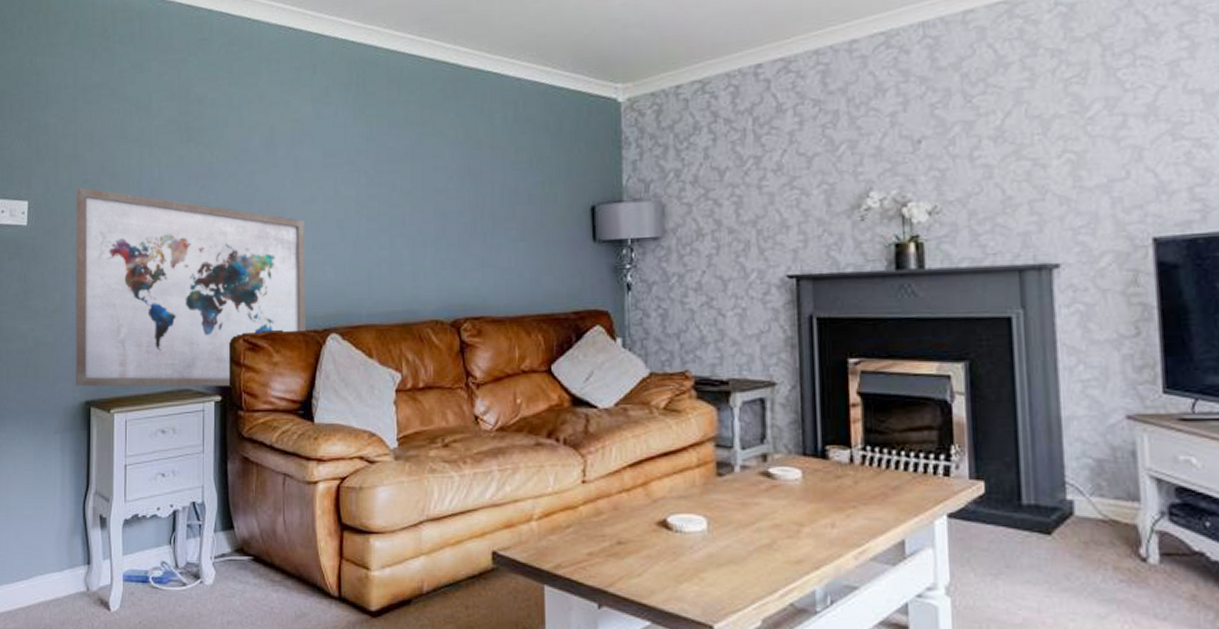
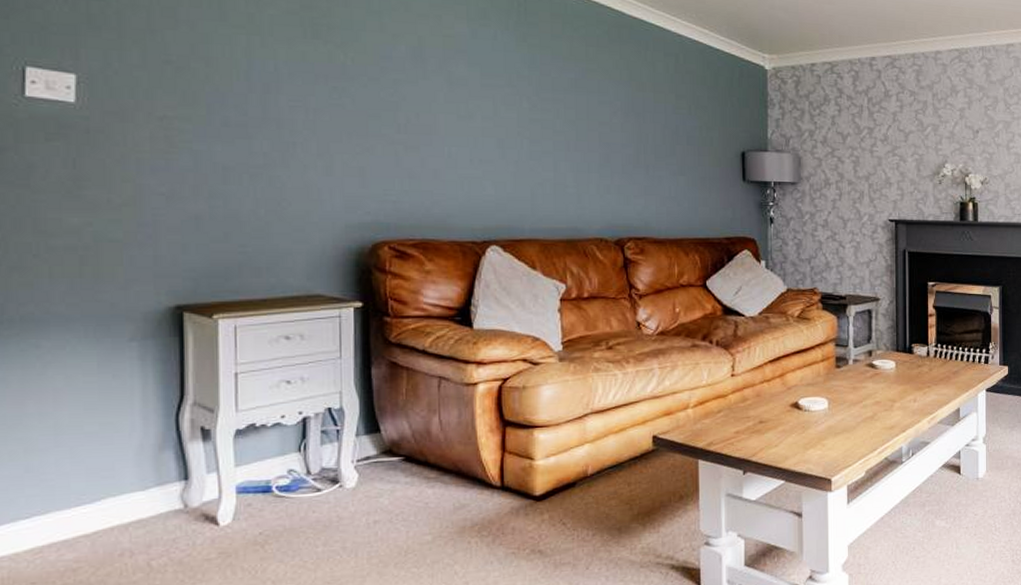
wall art: present [75,186,305,387] -> none [153,66,462,293]

